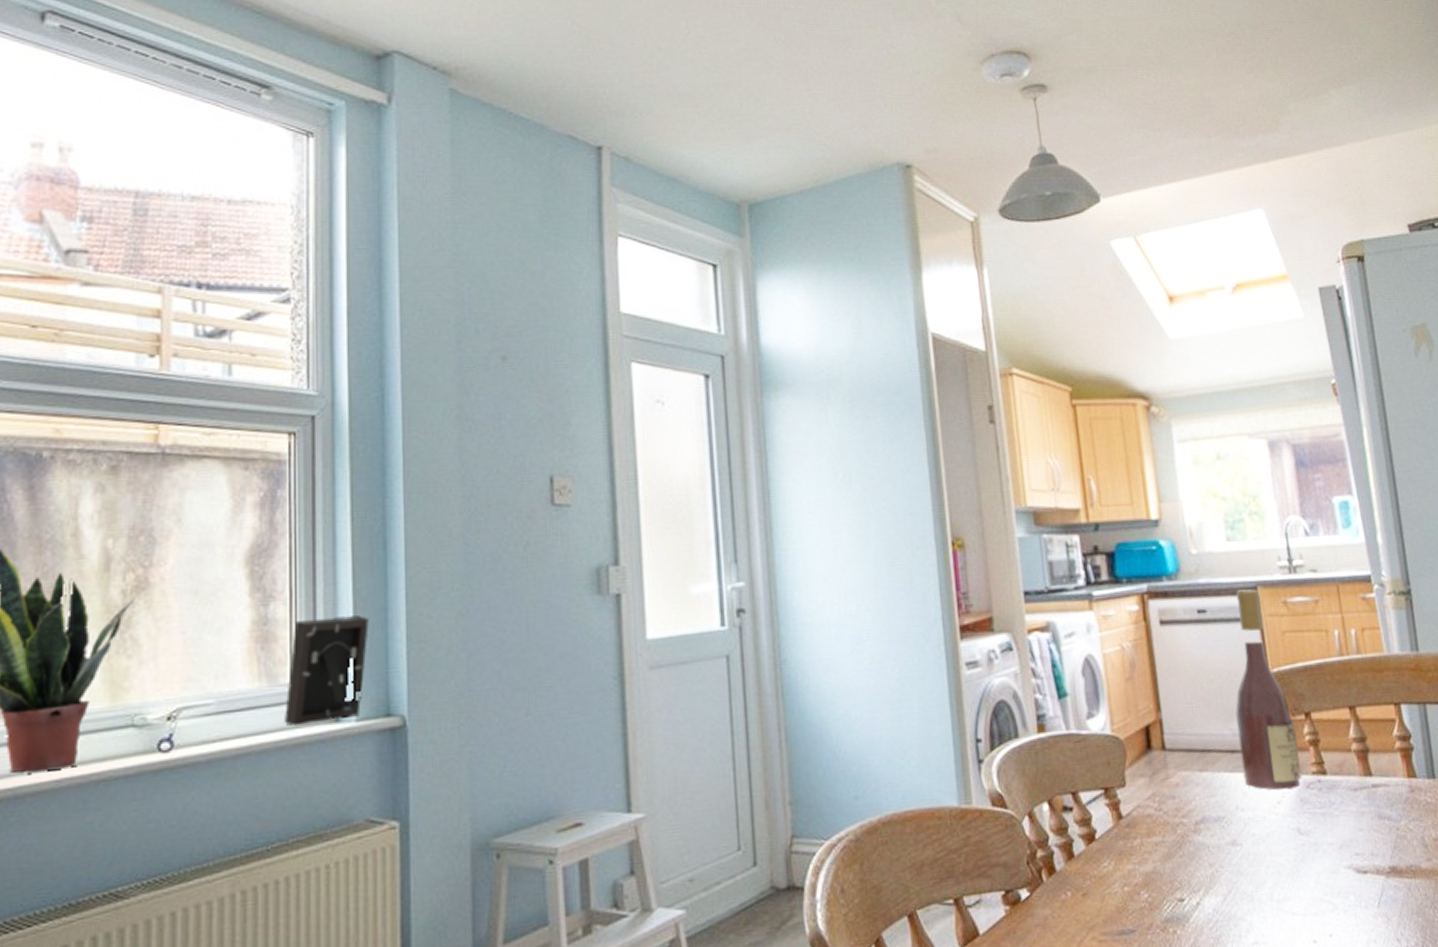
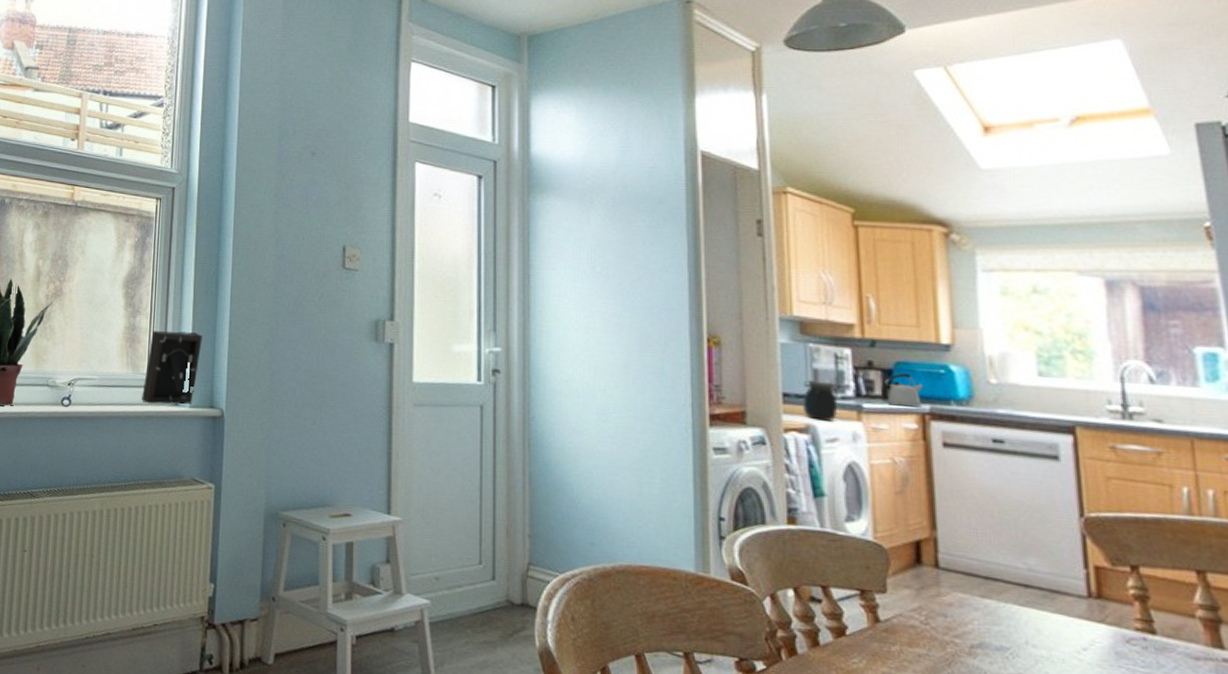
jar: none [1040,572,1072,616] -> present [802,379,839,421]
kettle: none [1106,554,1141,589] -> present [880,373,923,408]
wine bottle: present [1235,589,1302,791] -> none [1034,427,1119,640]

